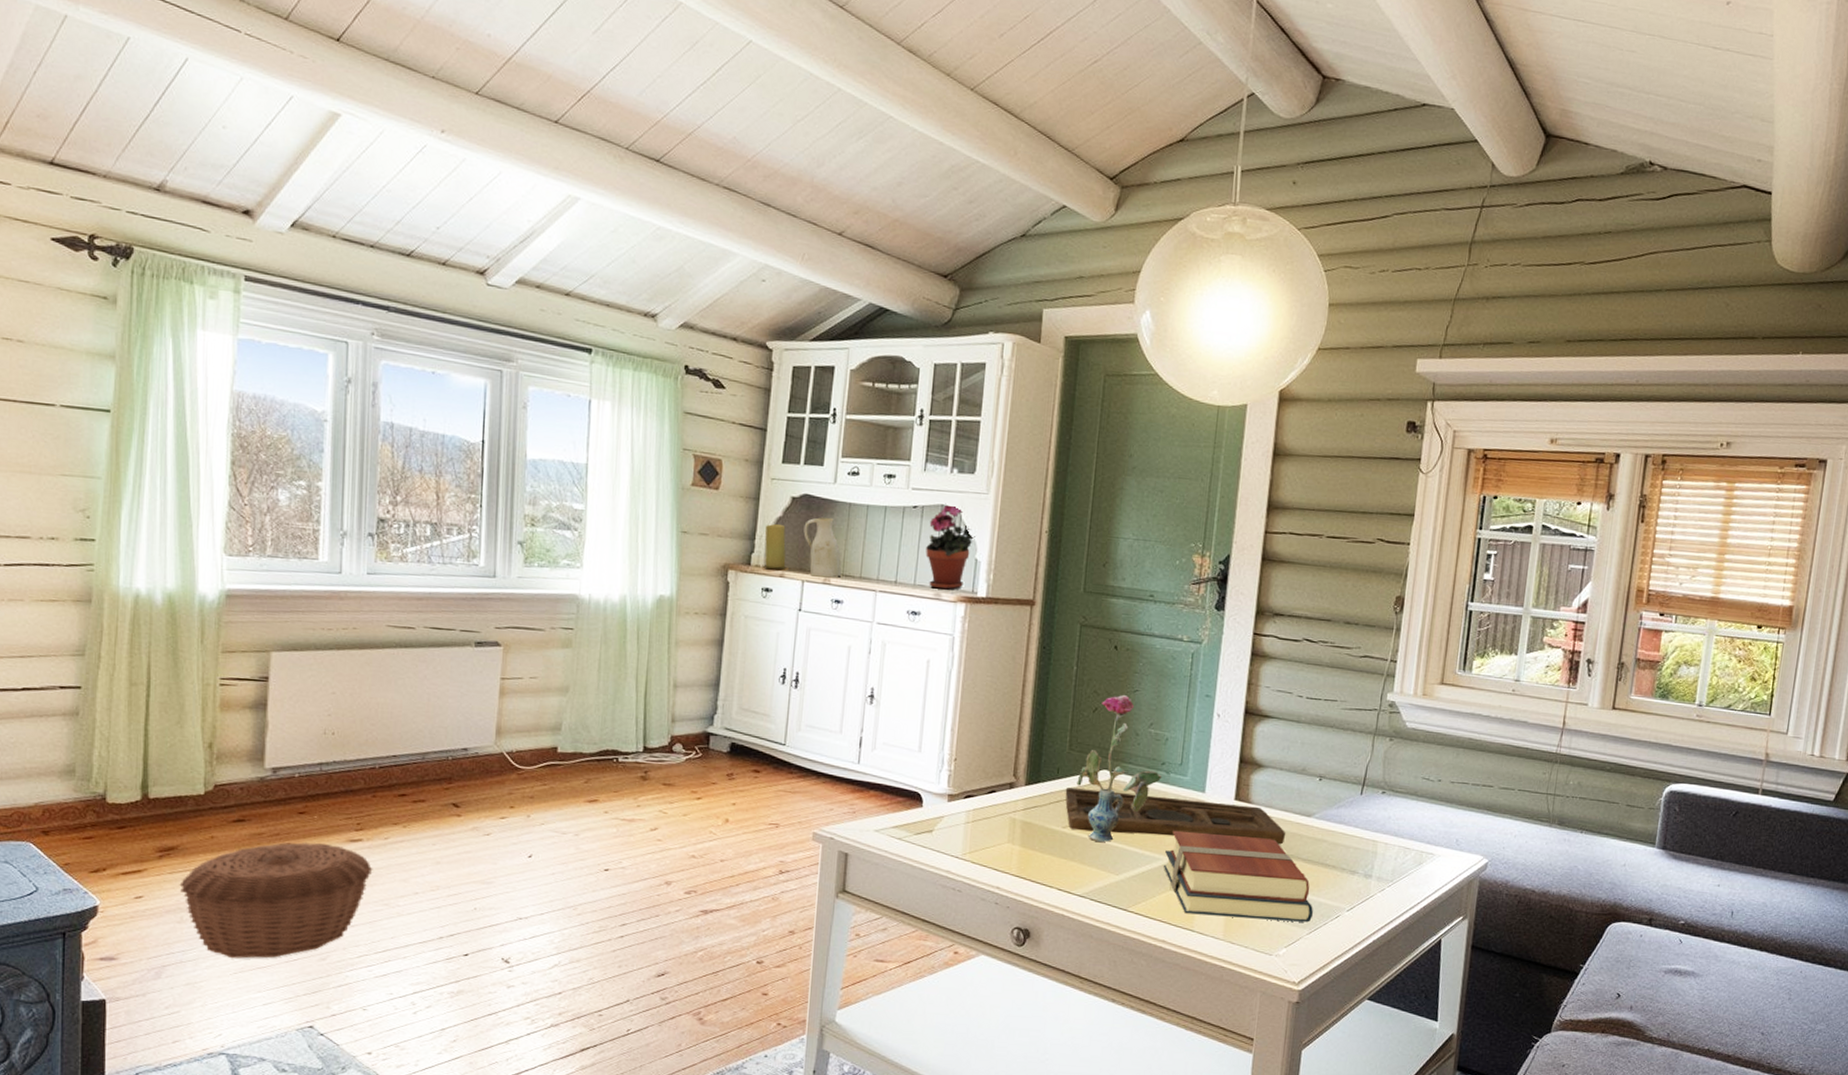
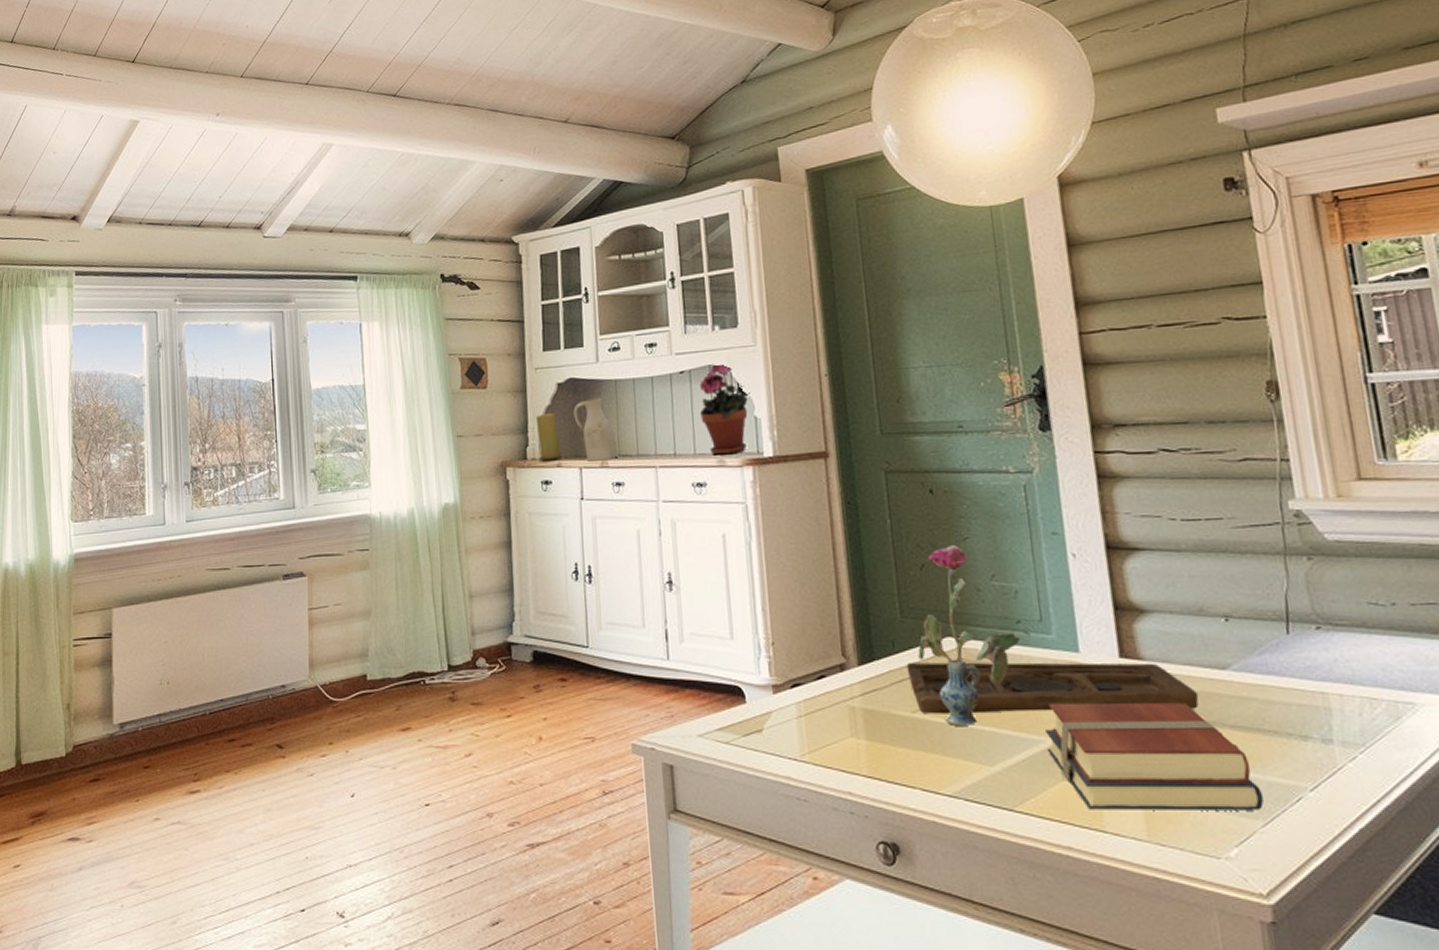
woven basket: present [179,842,373,958] -> none [49,797,212,926]

